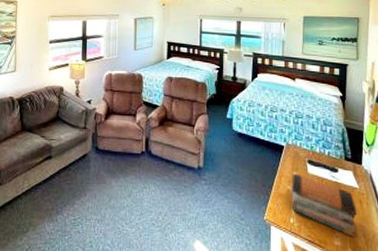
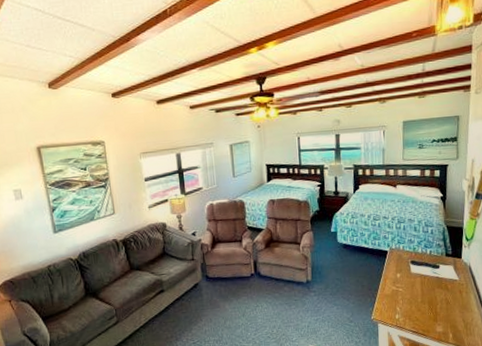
book stack: present [291,173,357,238] -> none [395,274,457,324]

